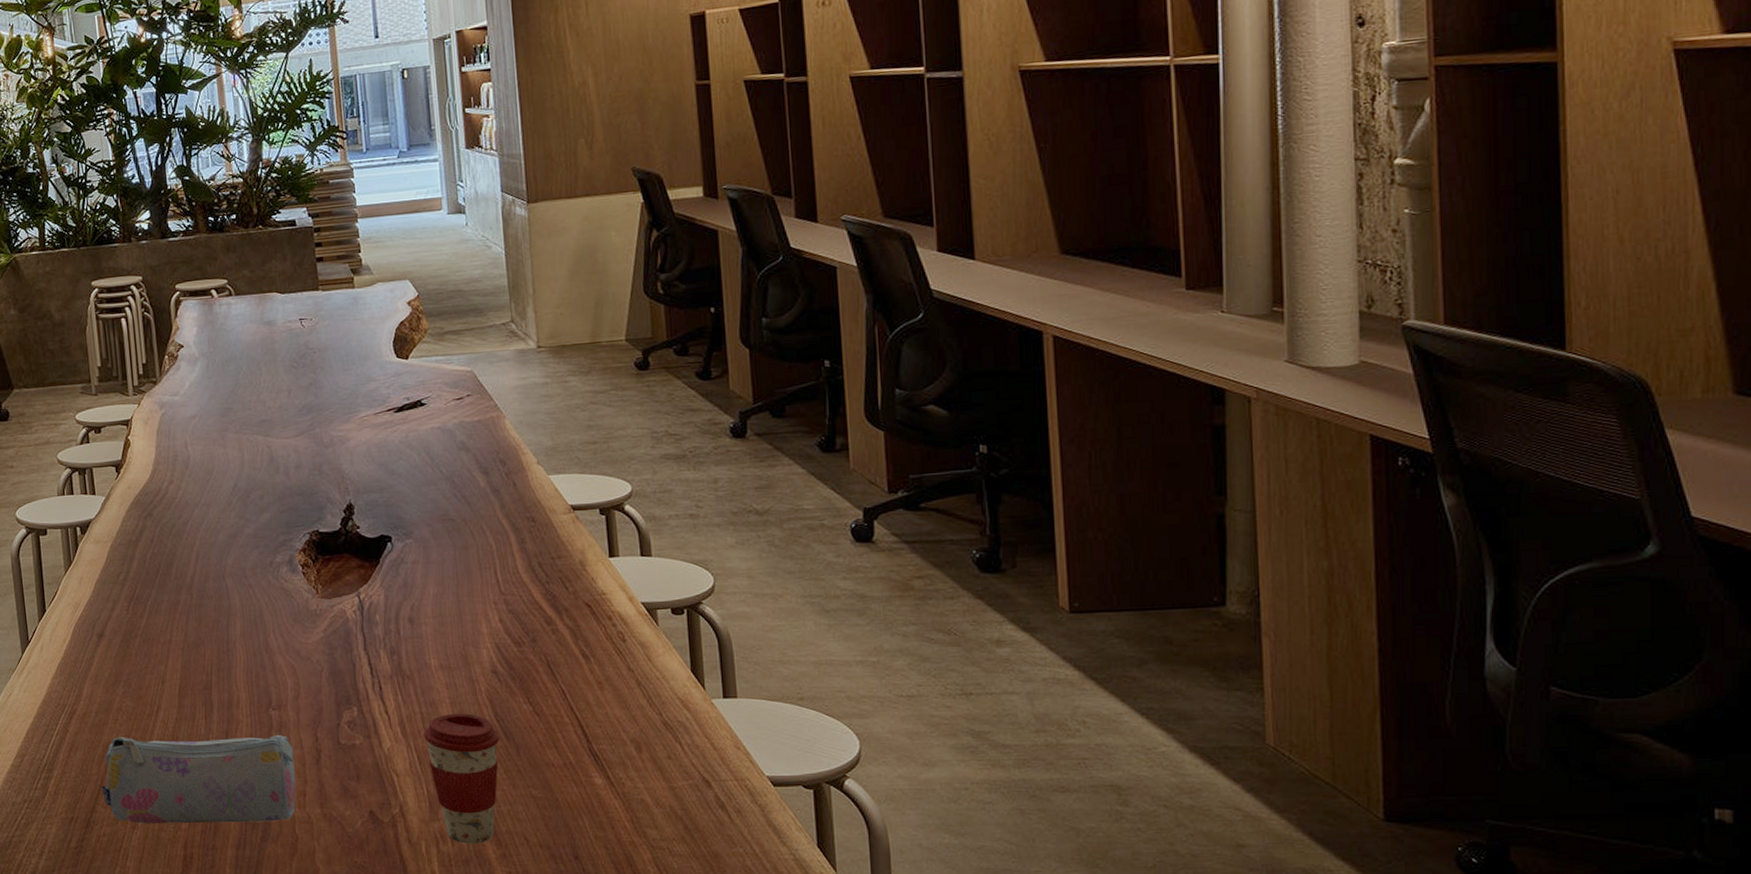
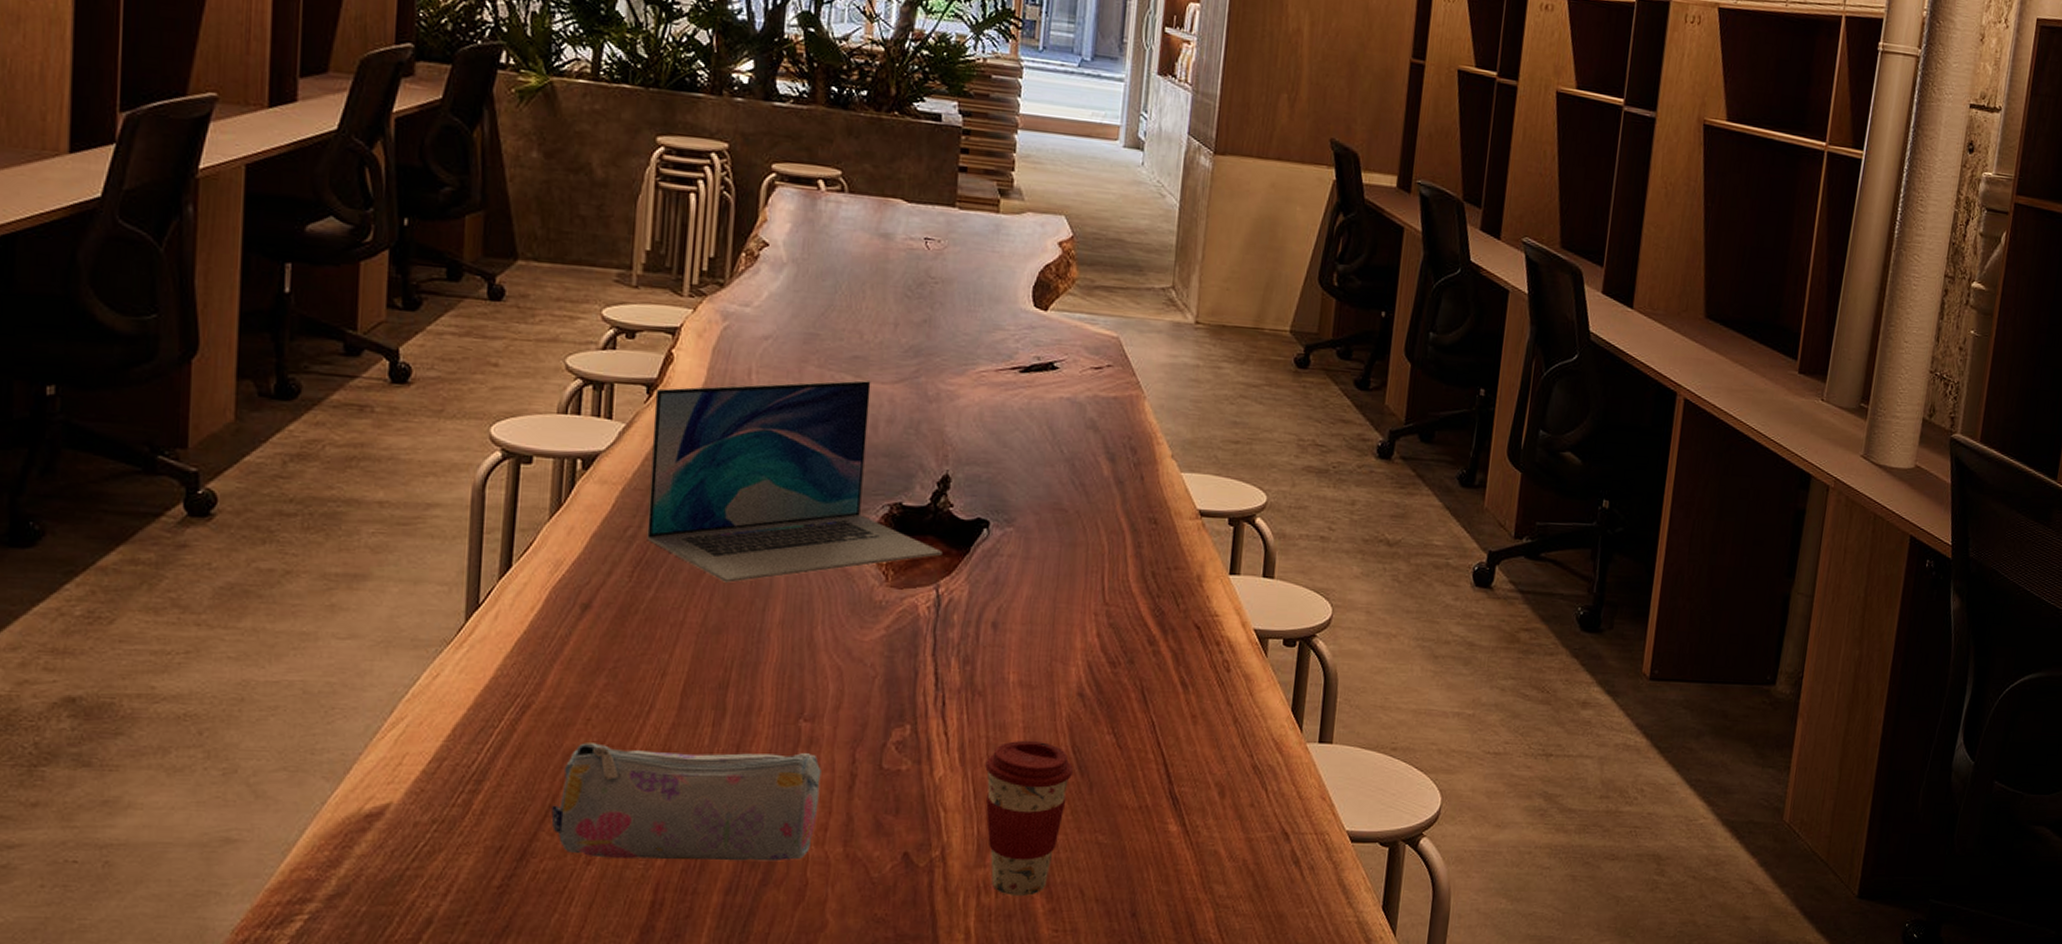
laptop: none [122,438,358,608] -> present [647,380,943,583]

